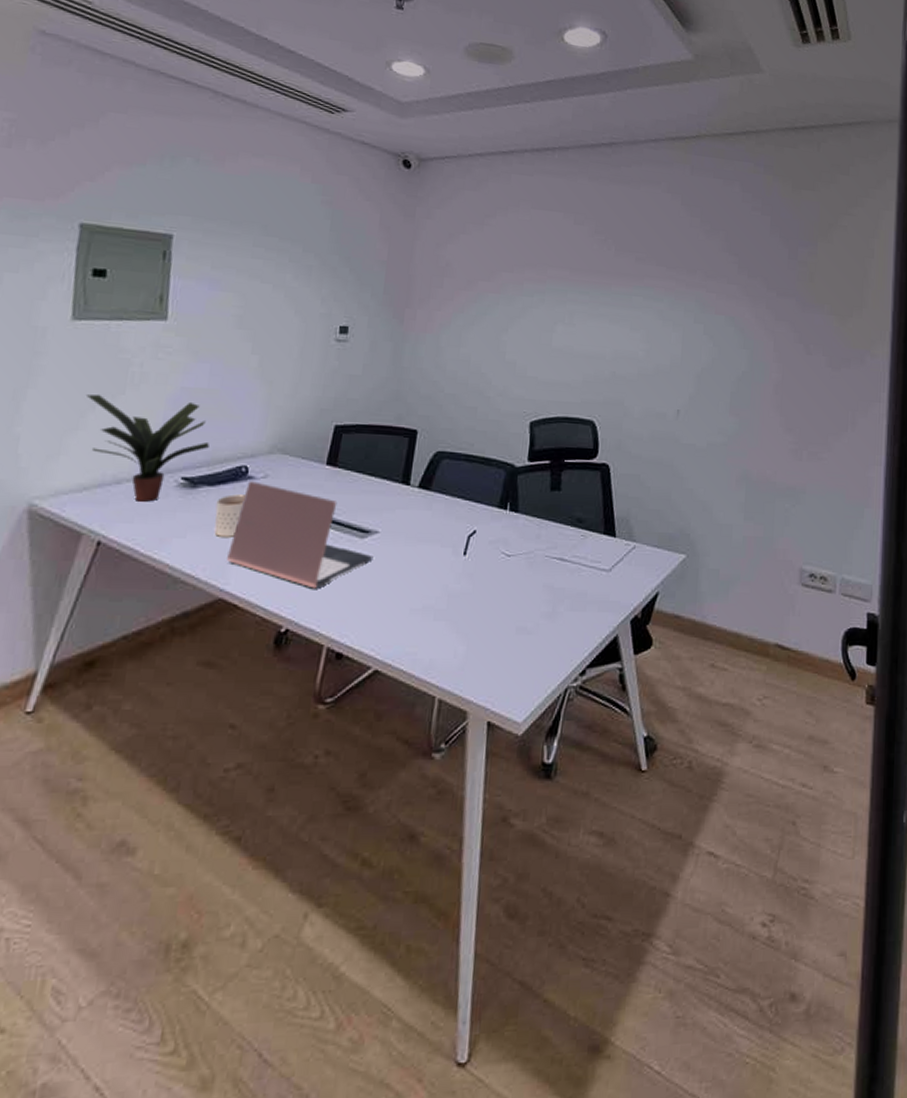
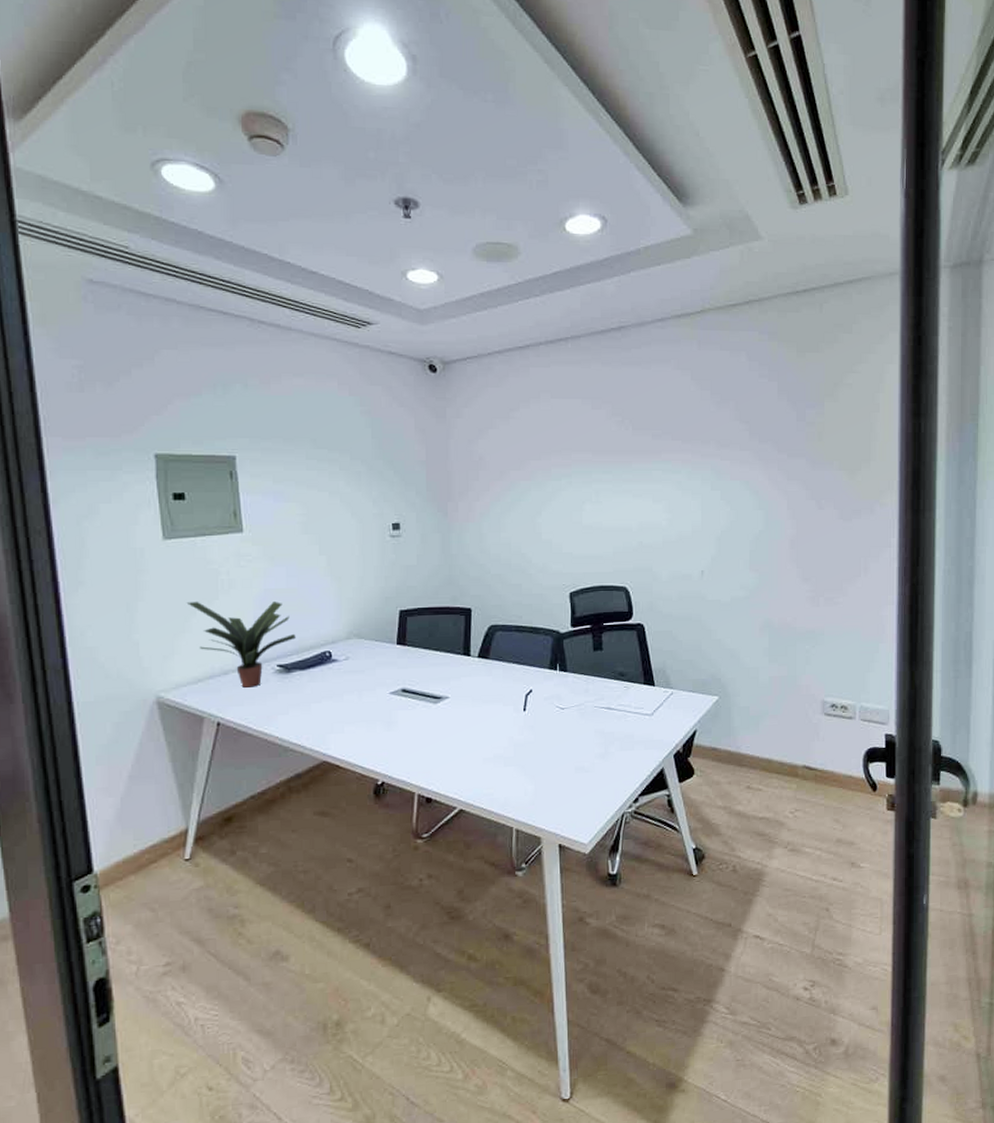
mug: present [214,494,245,537] -> none [309,675,332,711]
laptop: present [227,481,374,589] -> none [325,663,447,748]

